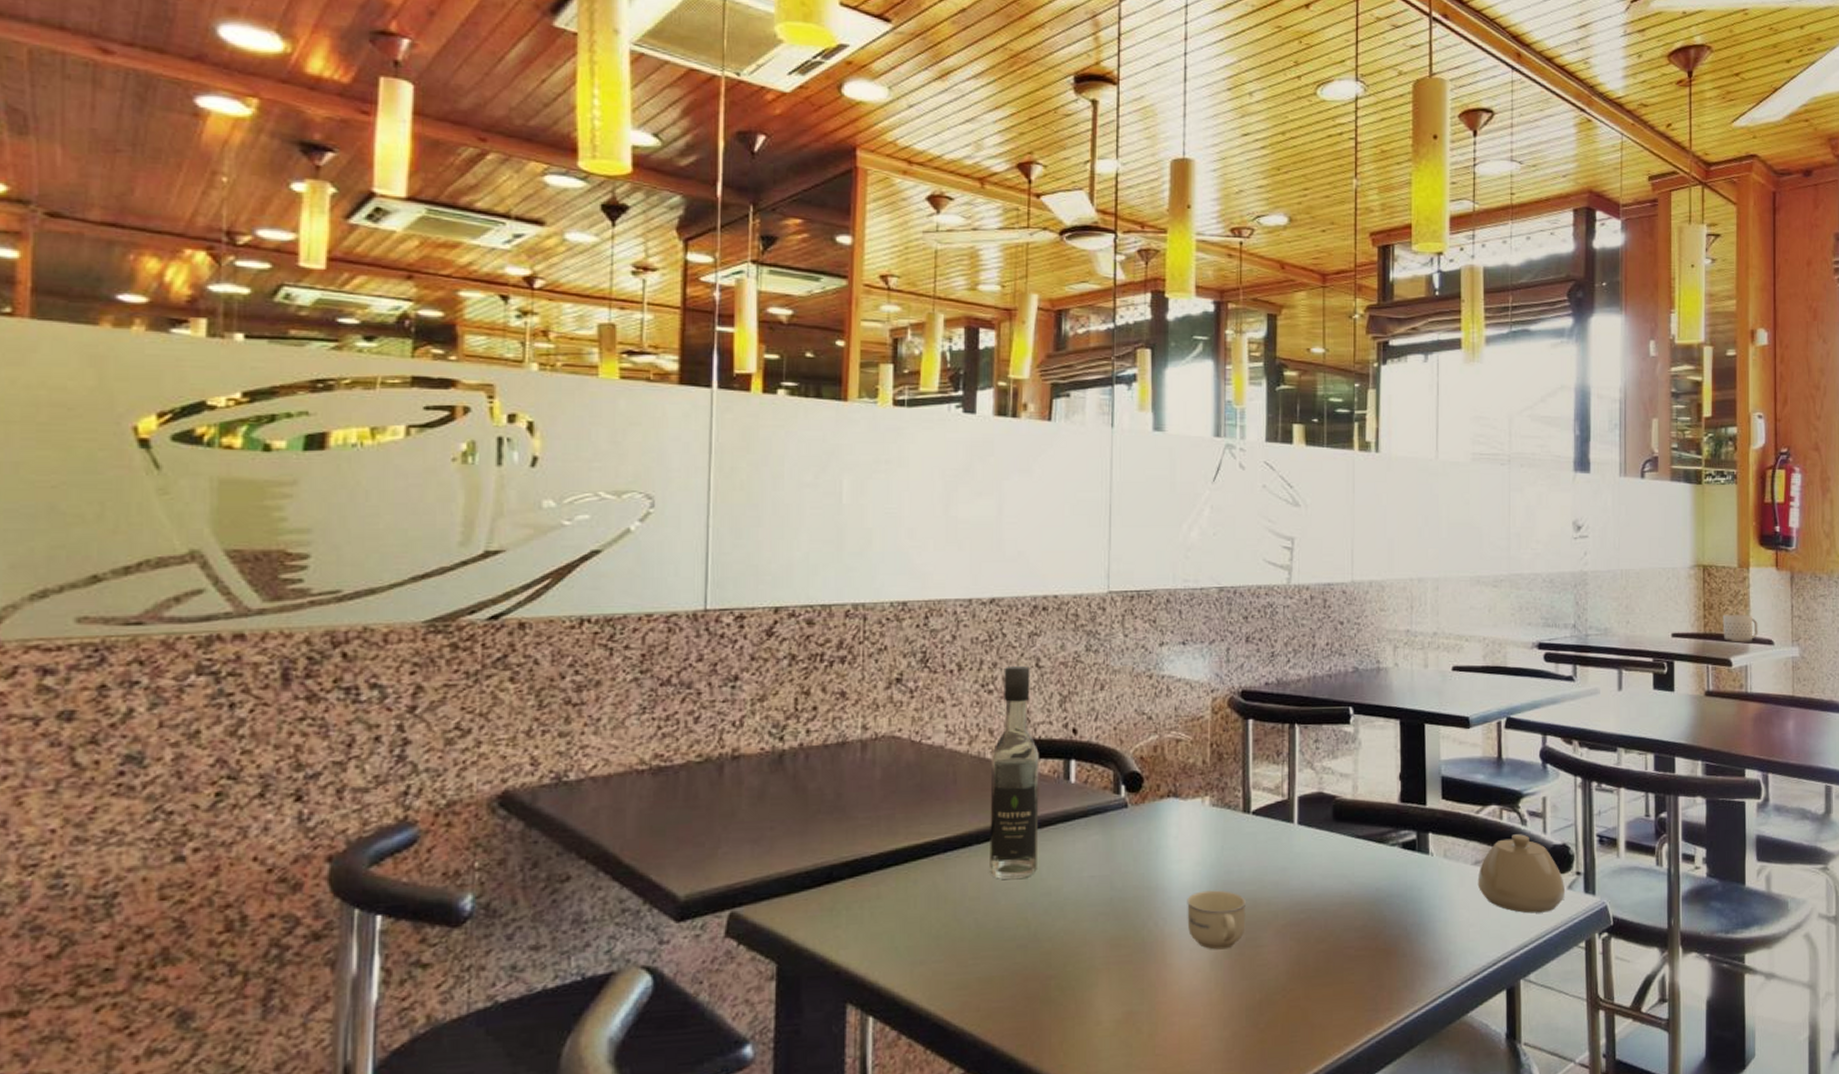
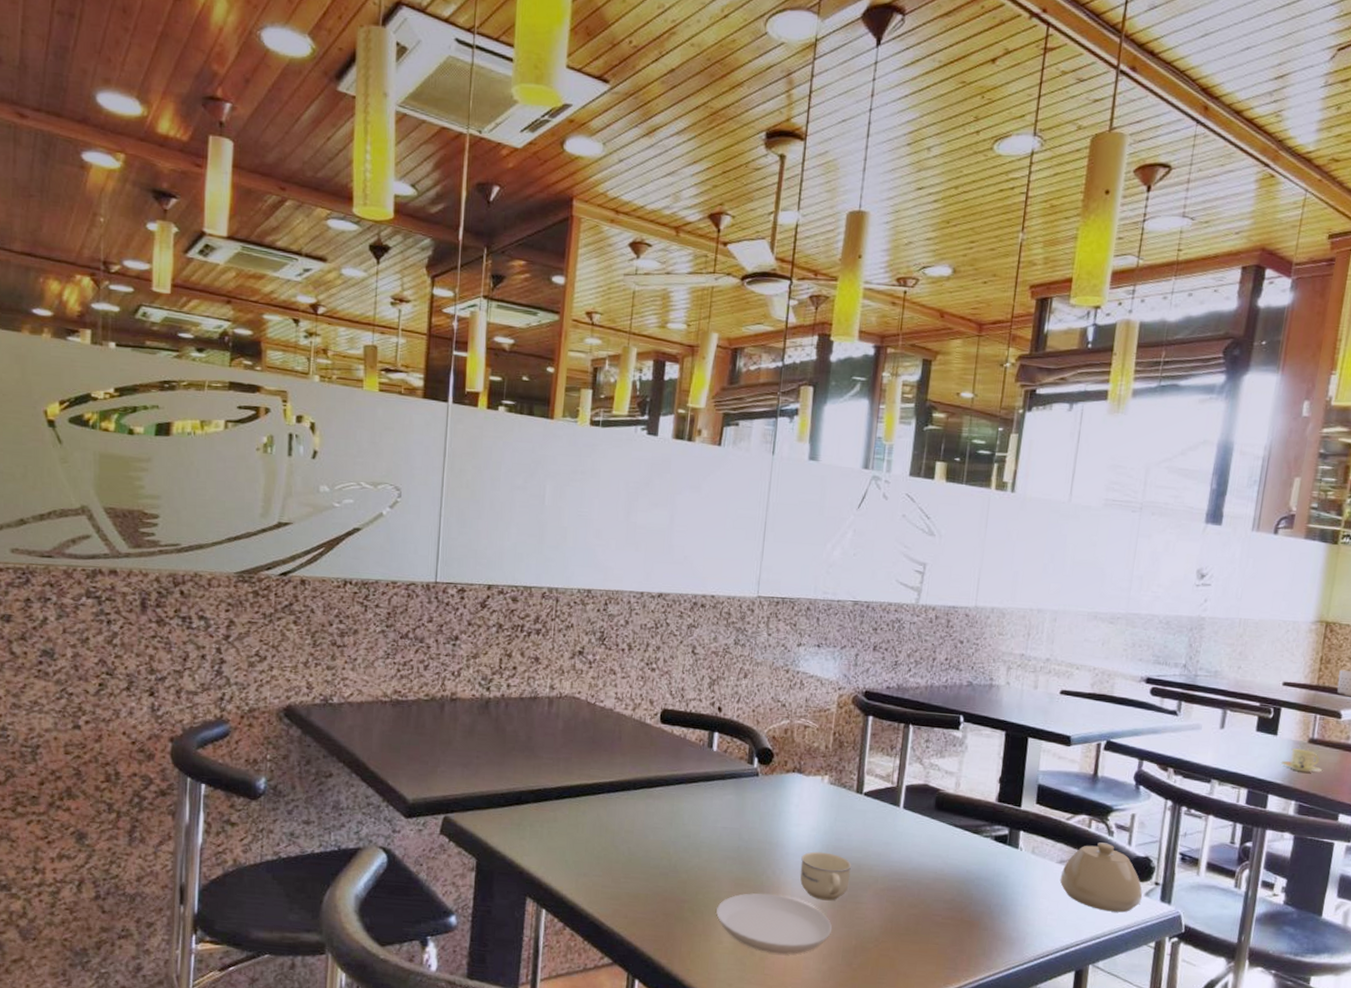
bottle: present [990,665,1039,880] -> none [642,650,689,822]
saucer: none [1089,951,1232,1026] -> present [716,893,833,954]
cup and saucer: none [1681,703,1723,728] -> present [1280,748,1323,773]

